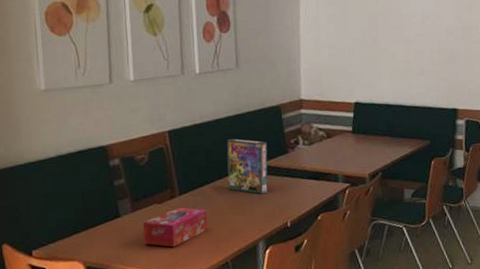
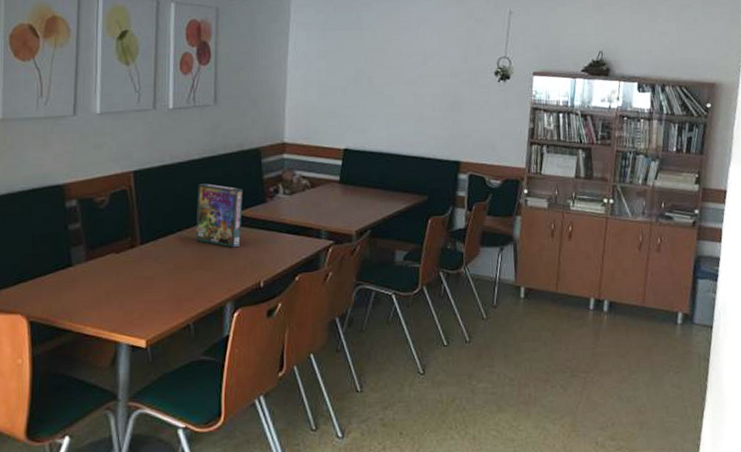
tissue box: present [142,207,208,248] -> none [96,258,170,304]

